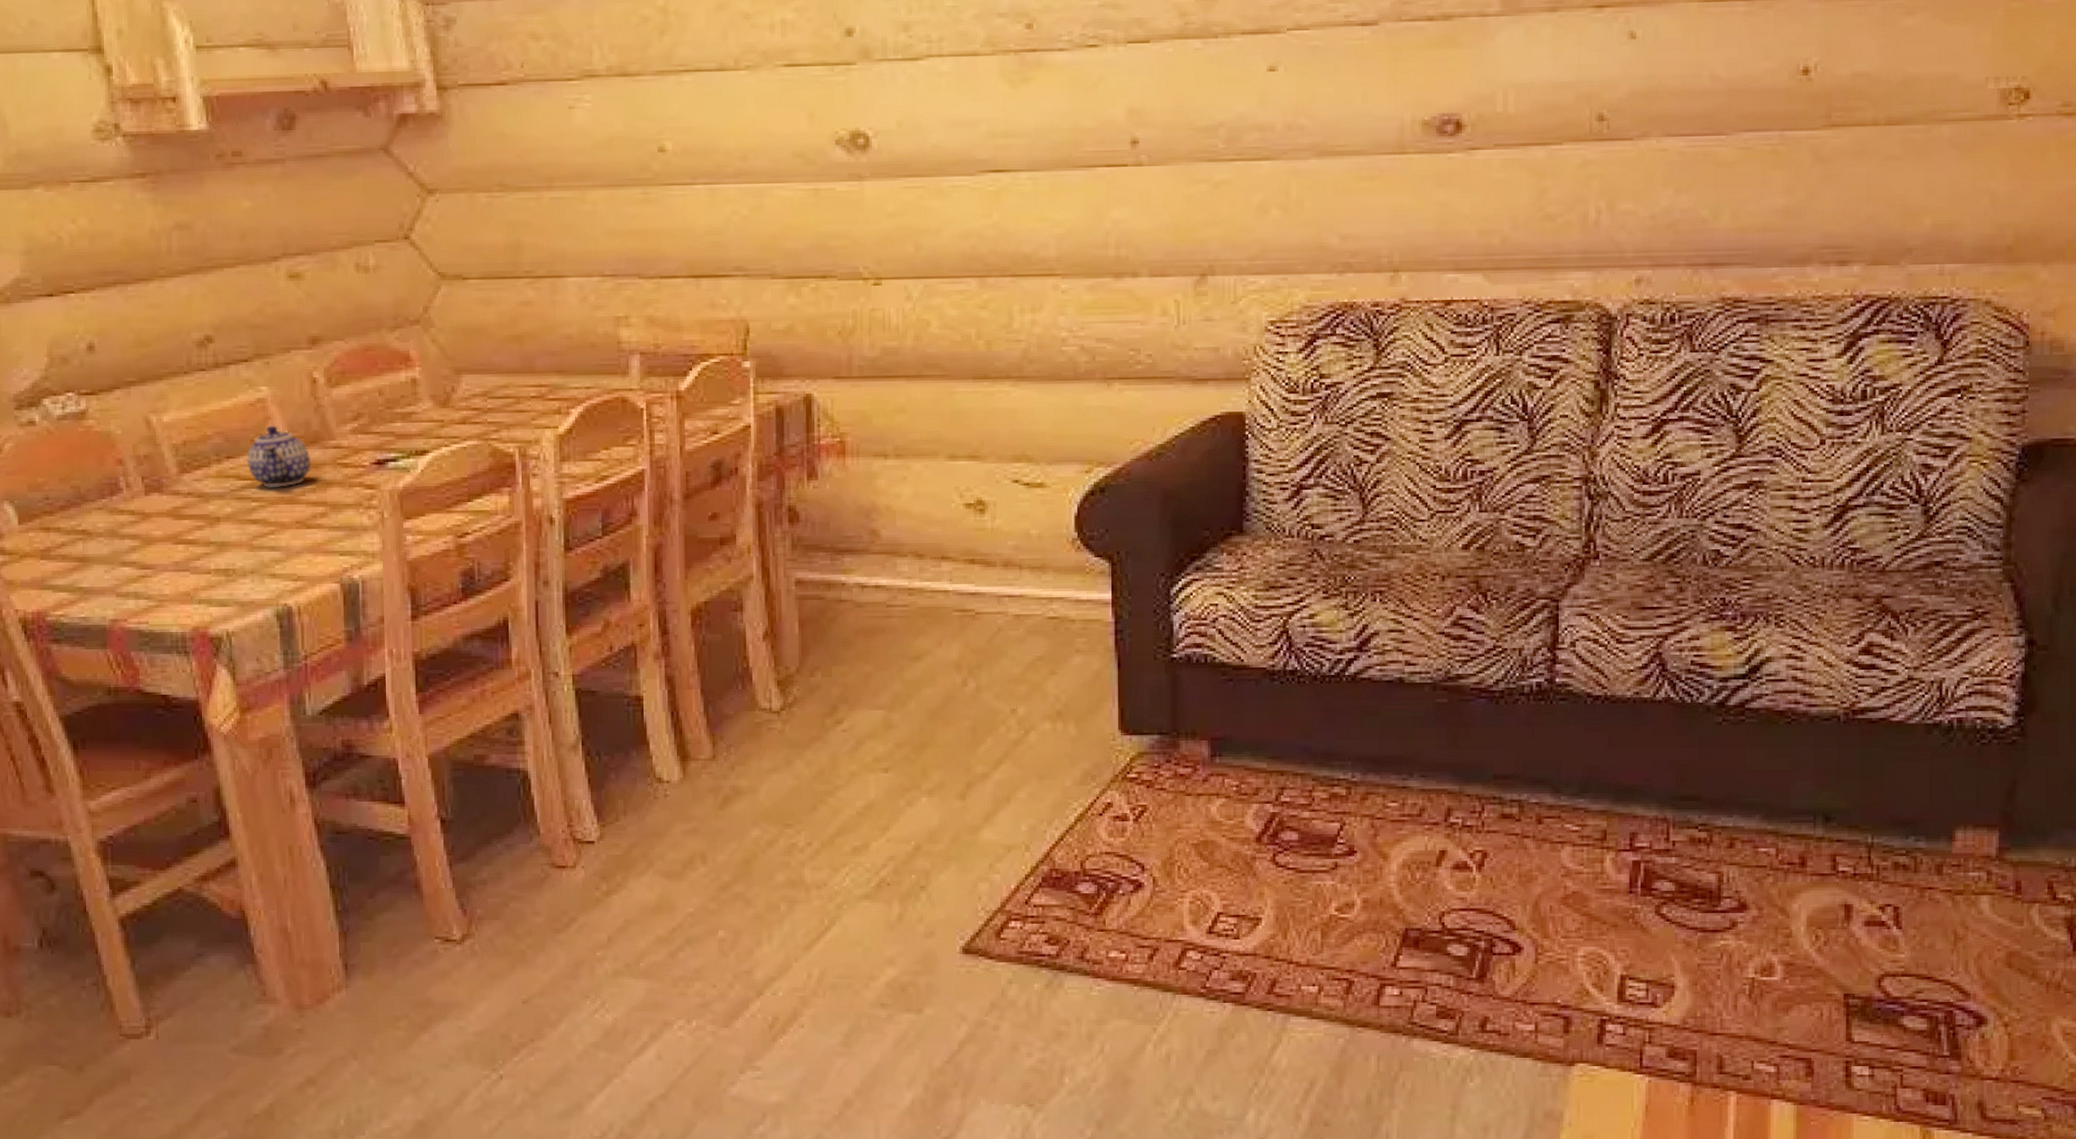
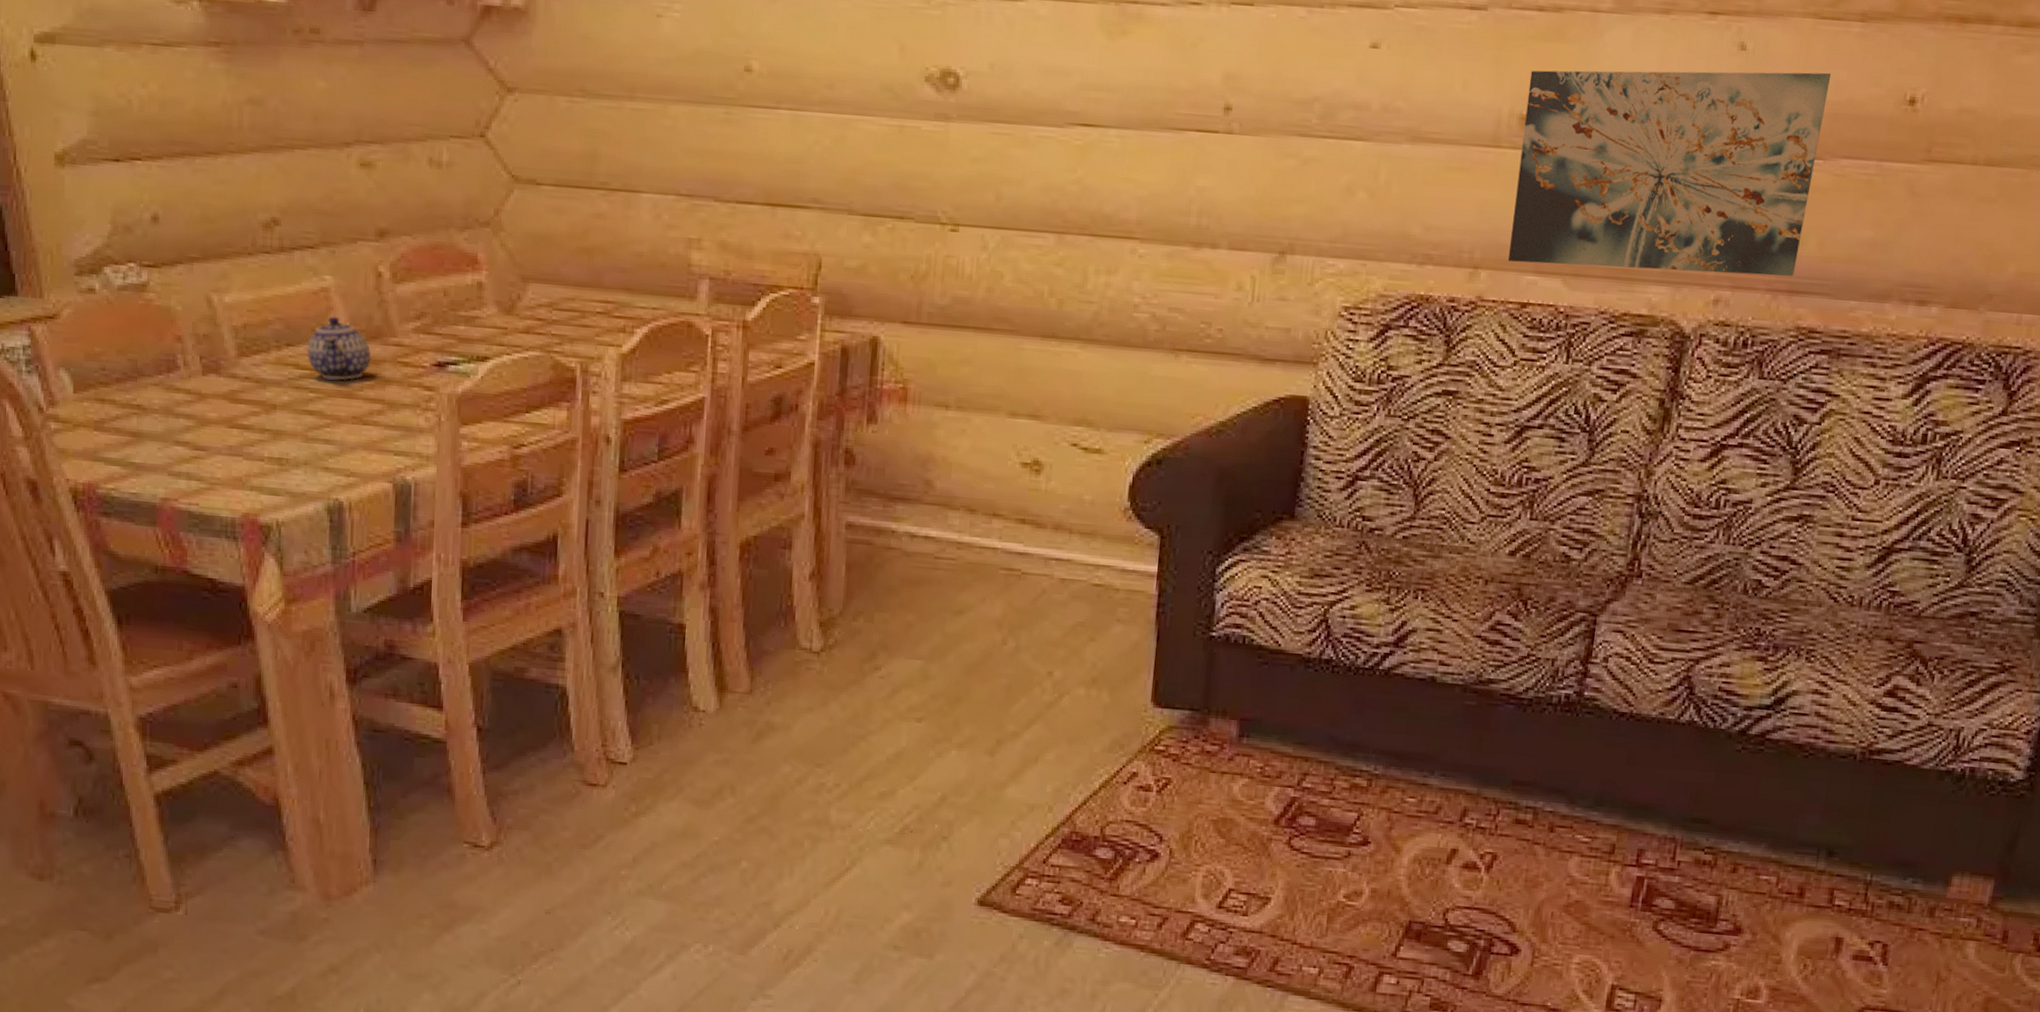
wall art: none [1426,52,1723,262] -> present [1507,70,1832,277]

